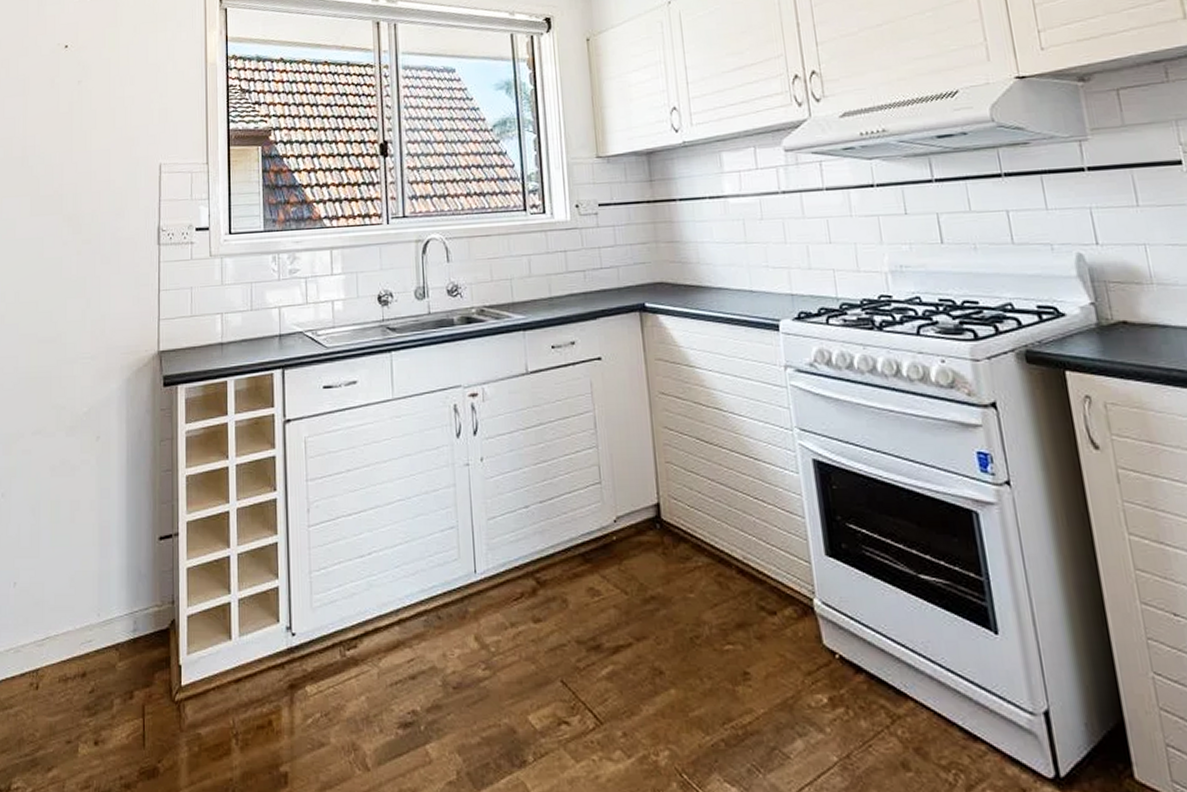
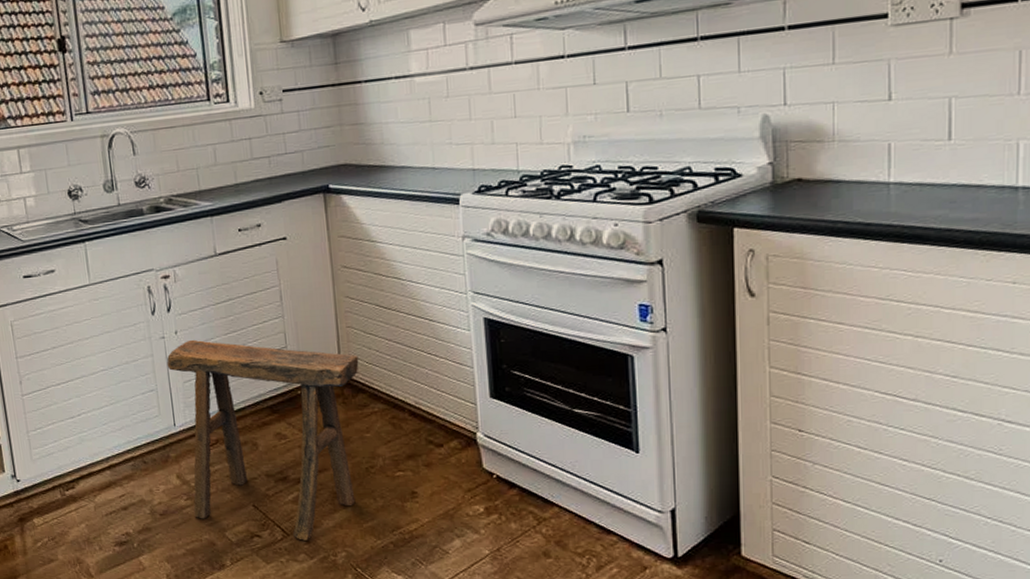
stool: none [470,468,680,732] -> present [166,339,359,541]

